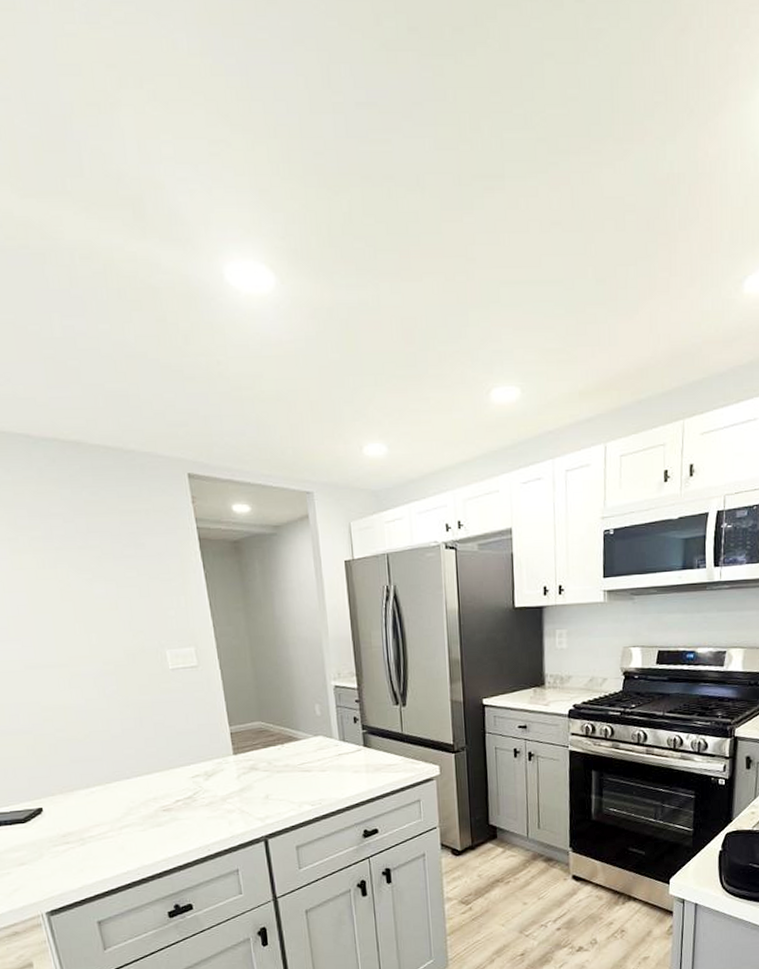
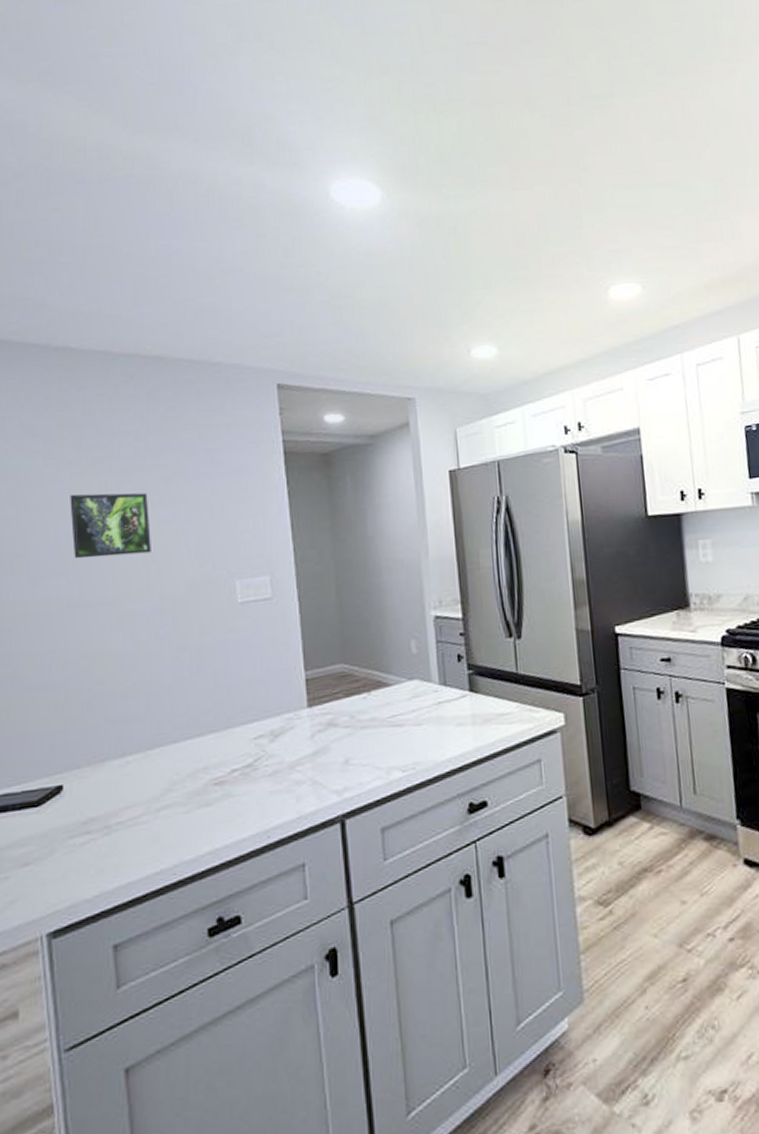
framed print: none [13,569,91,627] -> present [70,492,151,559]

